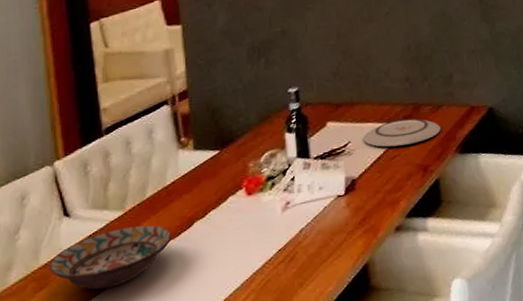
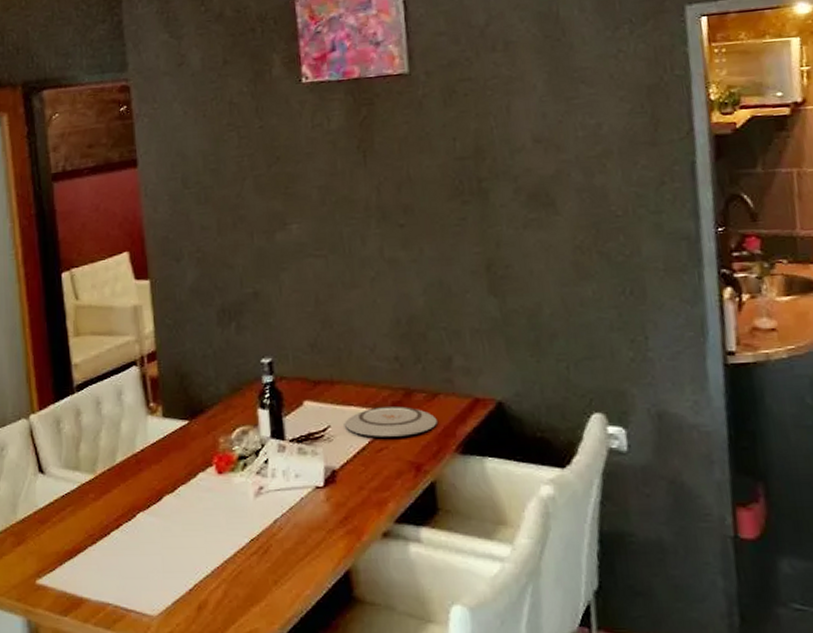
decorative bowl: present [49,225,172,290] -> none [26,492,142,554]

